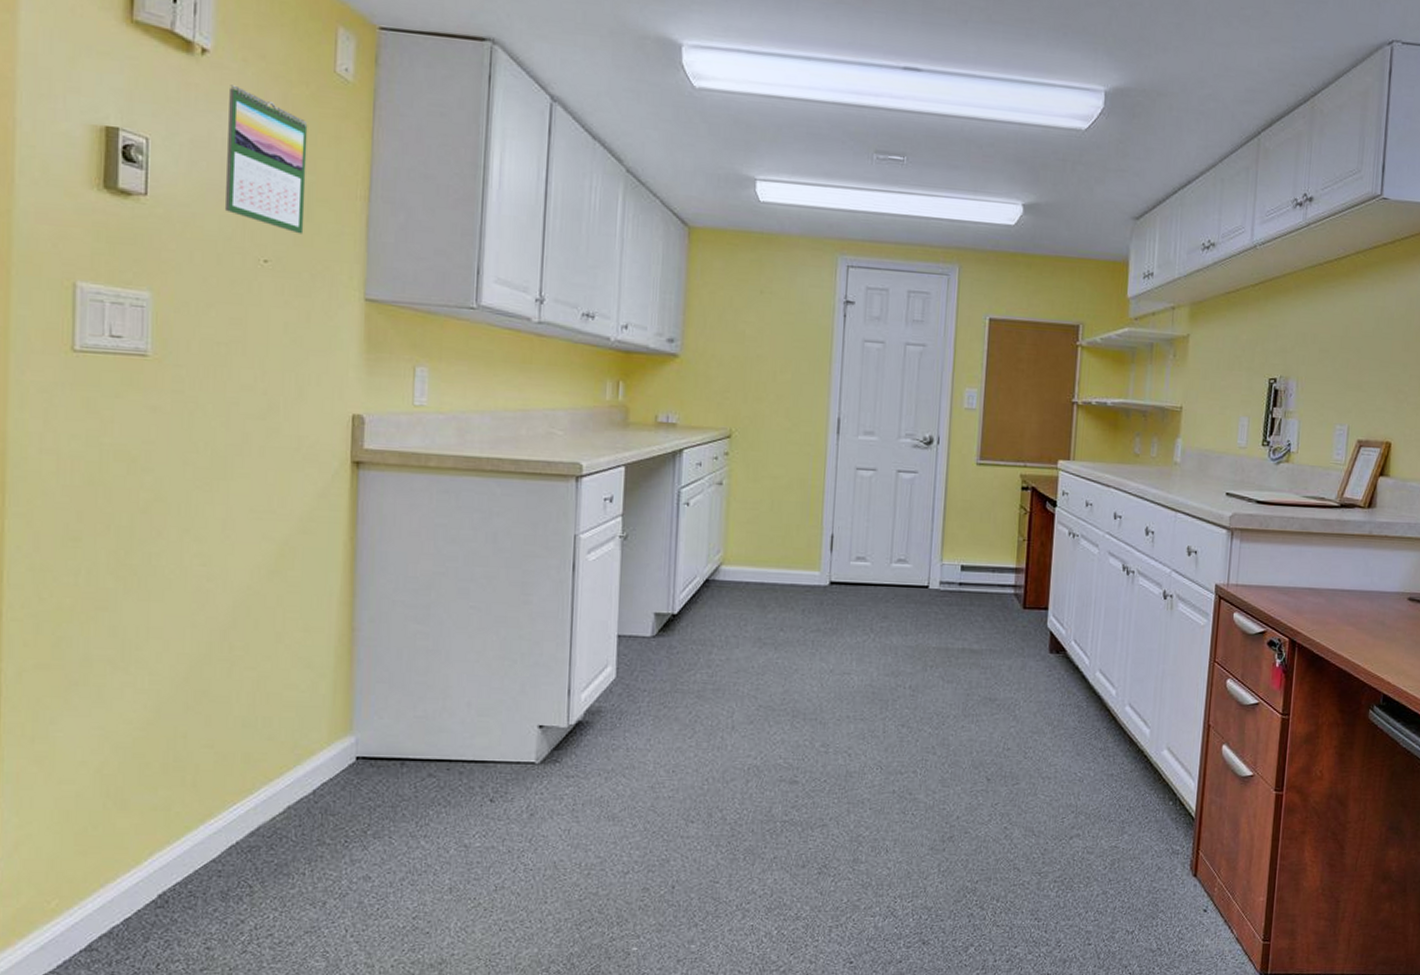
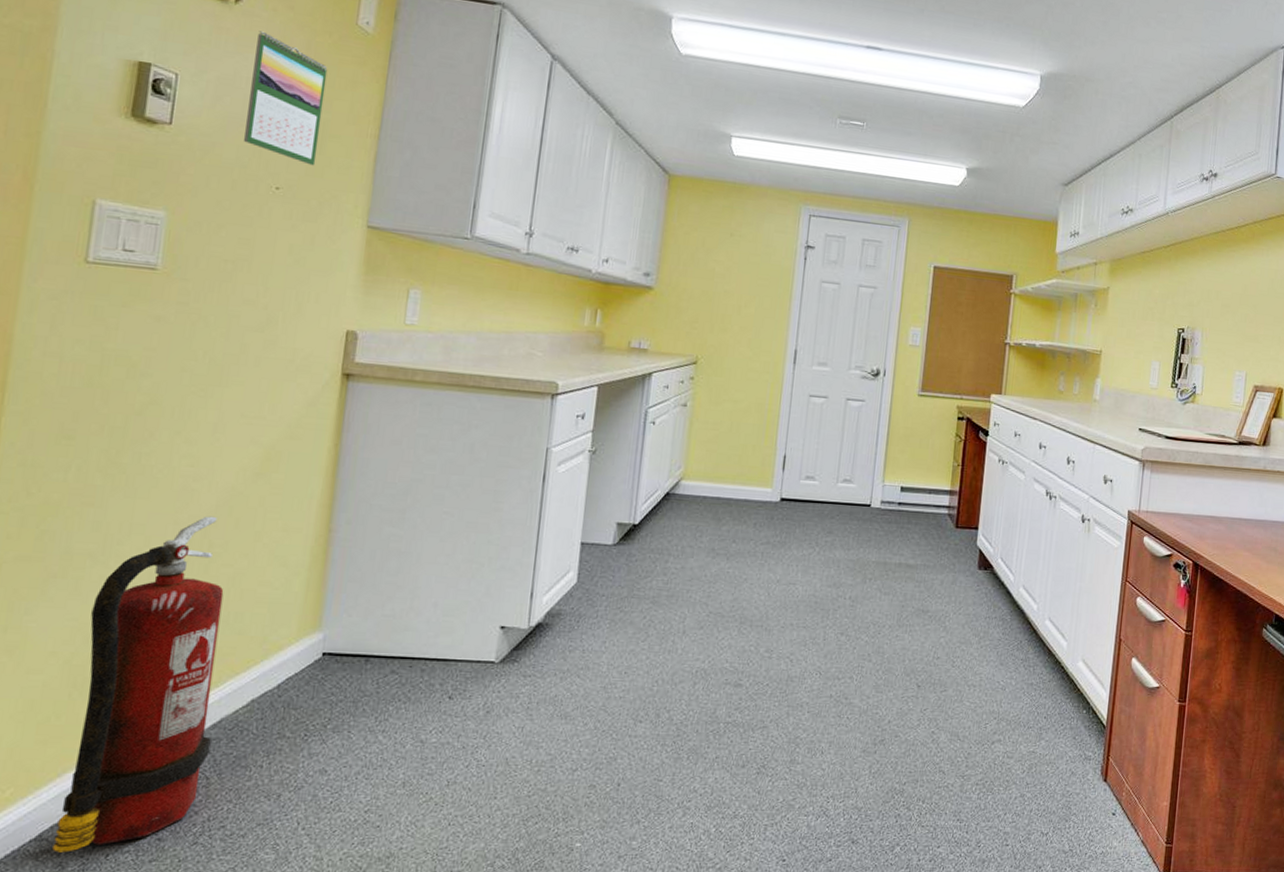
fire extinguisher: none [103,617,251,962] -> present [52,516,224,853]

